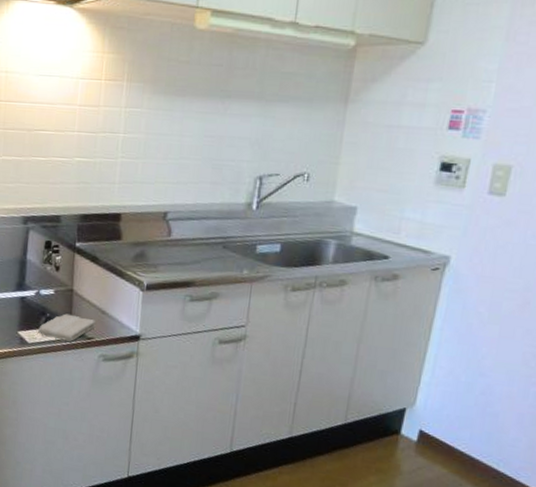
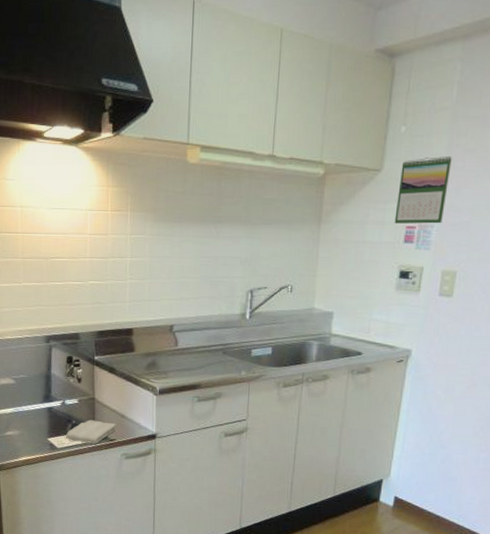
calendar: none [437,28,514,109] -> present [394,155,452,224]

